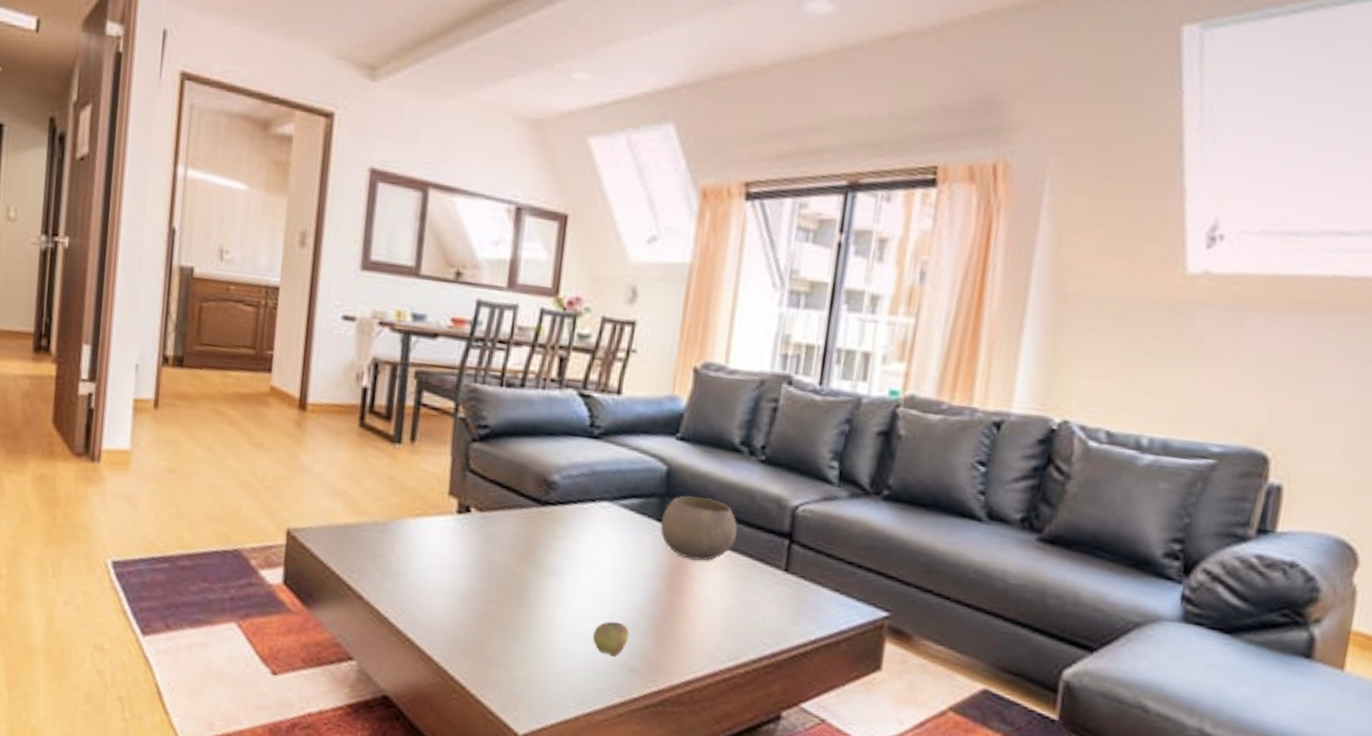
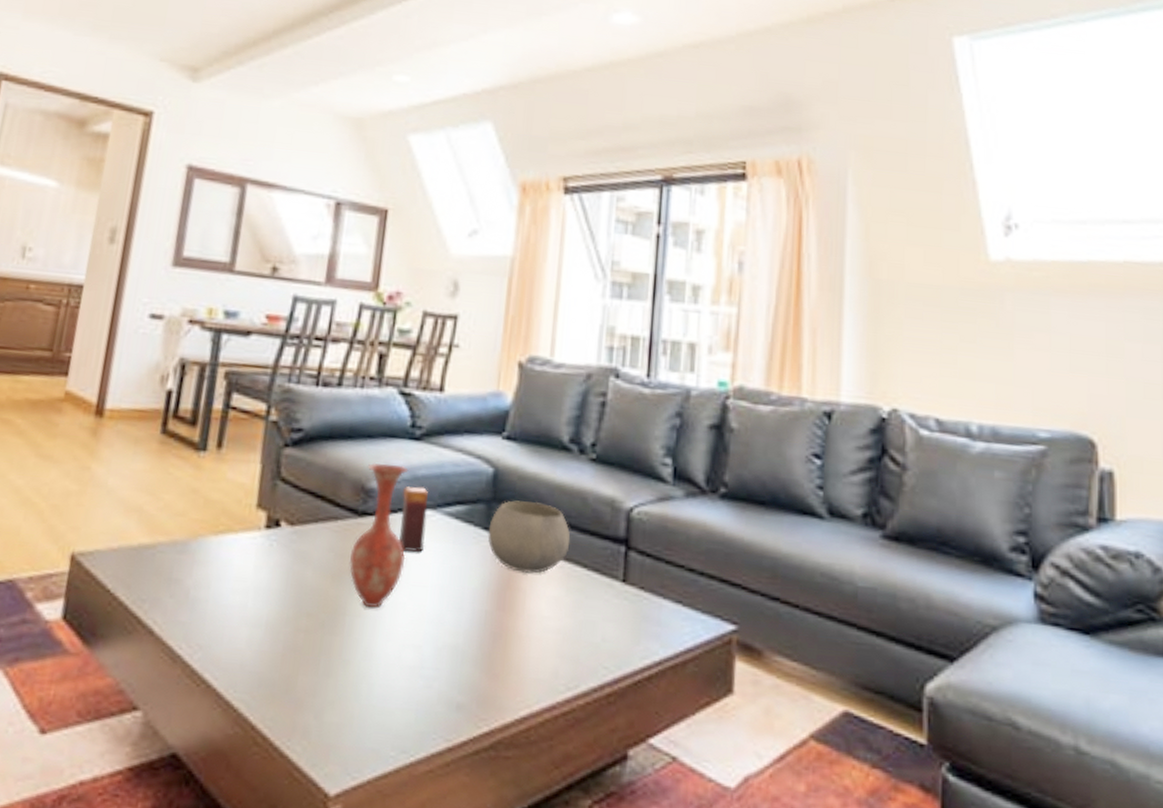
vase: none [533,458,588,585] -> present [349,462,409,608]
candle: none [579,480,605,539] -> present [399,486,428,552]
apple: present [592,621,629,656] -> none [414,649,456,691]

